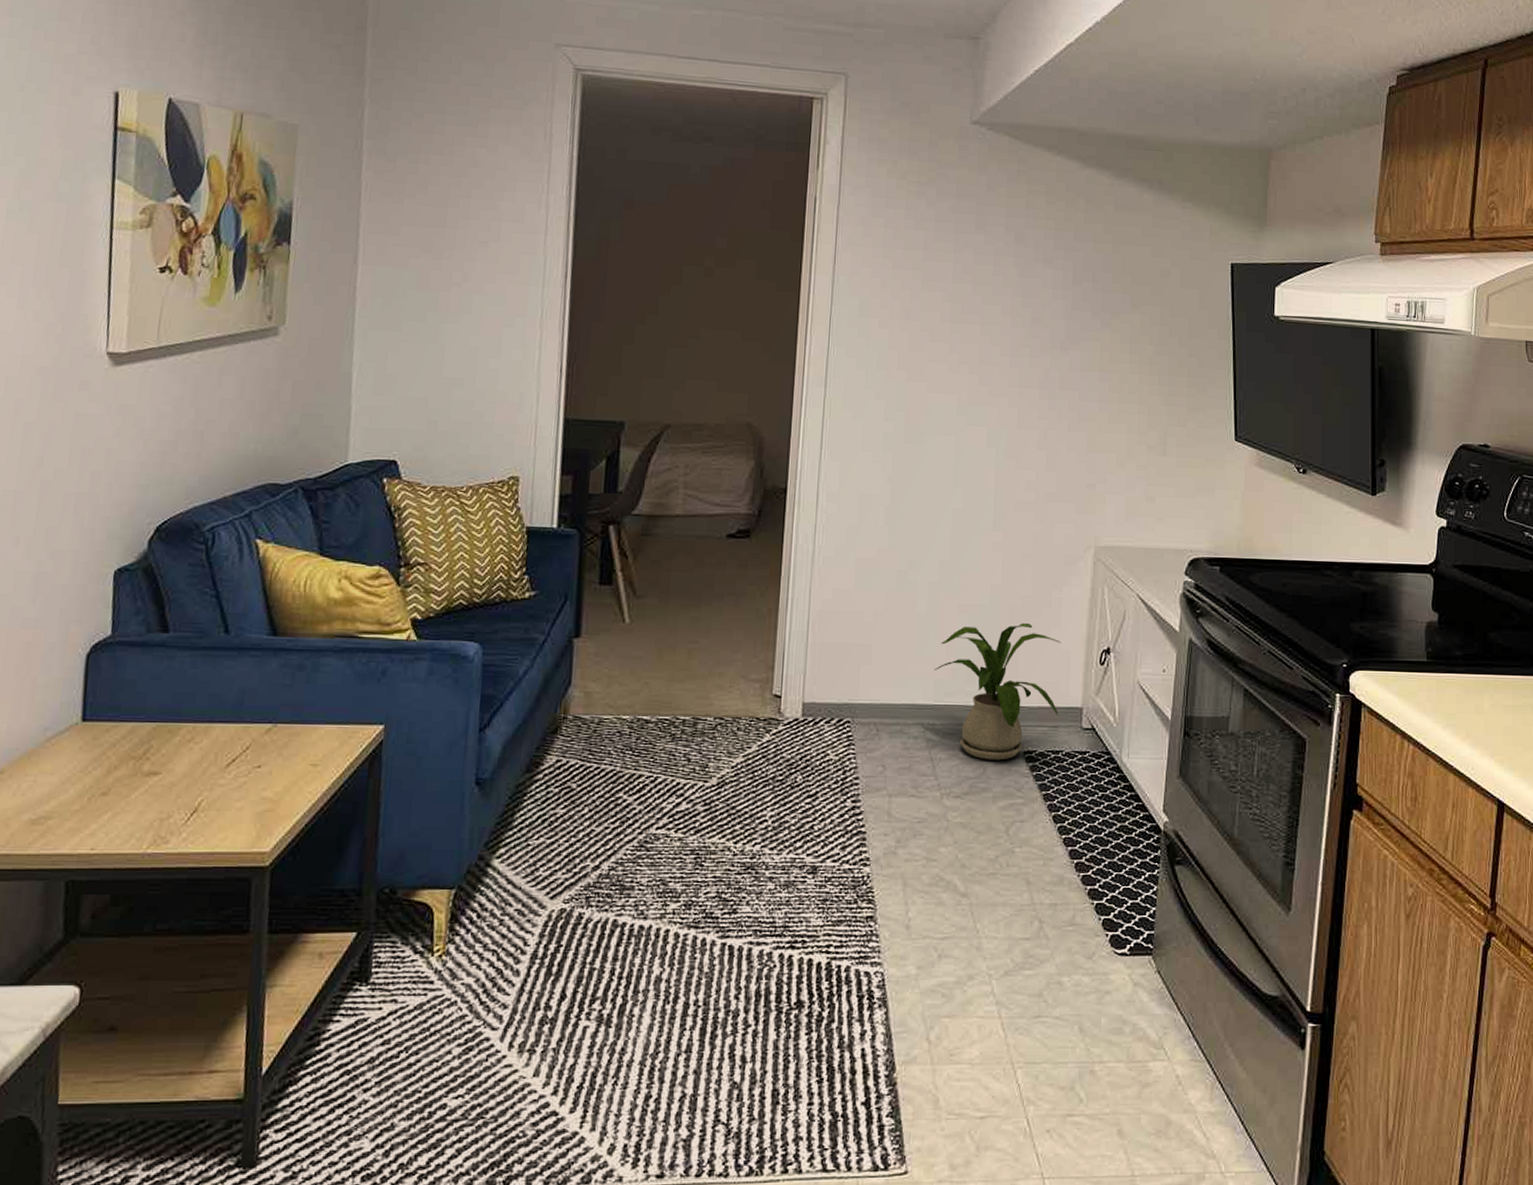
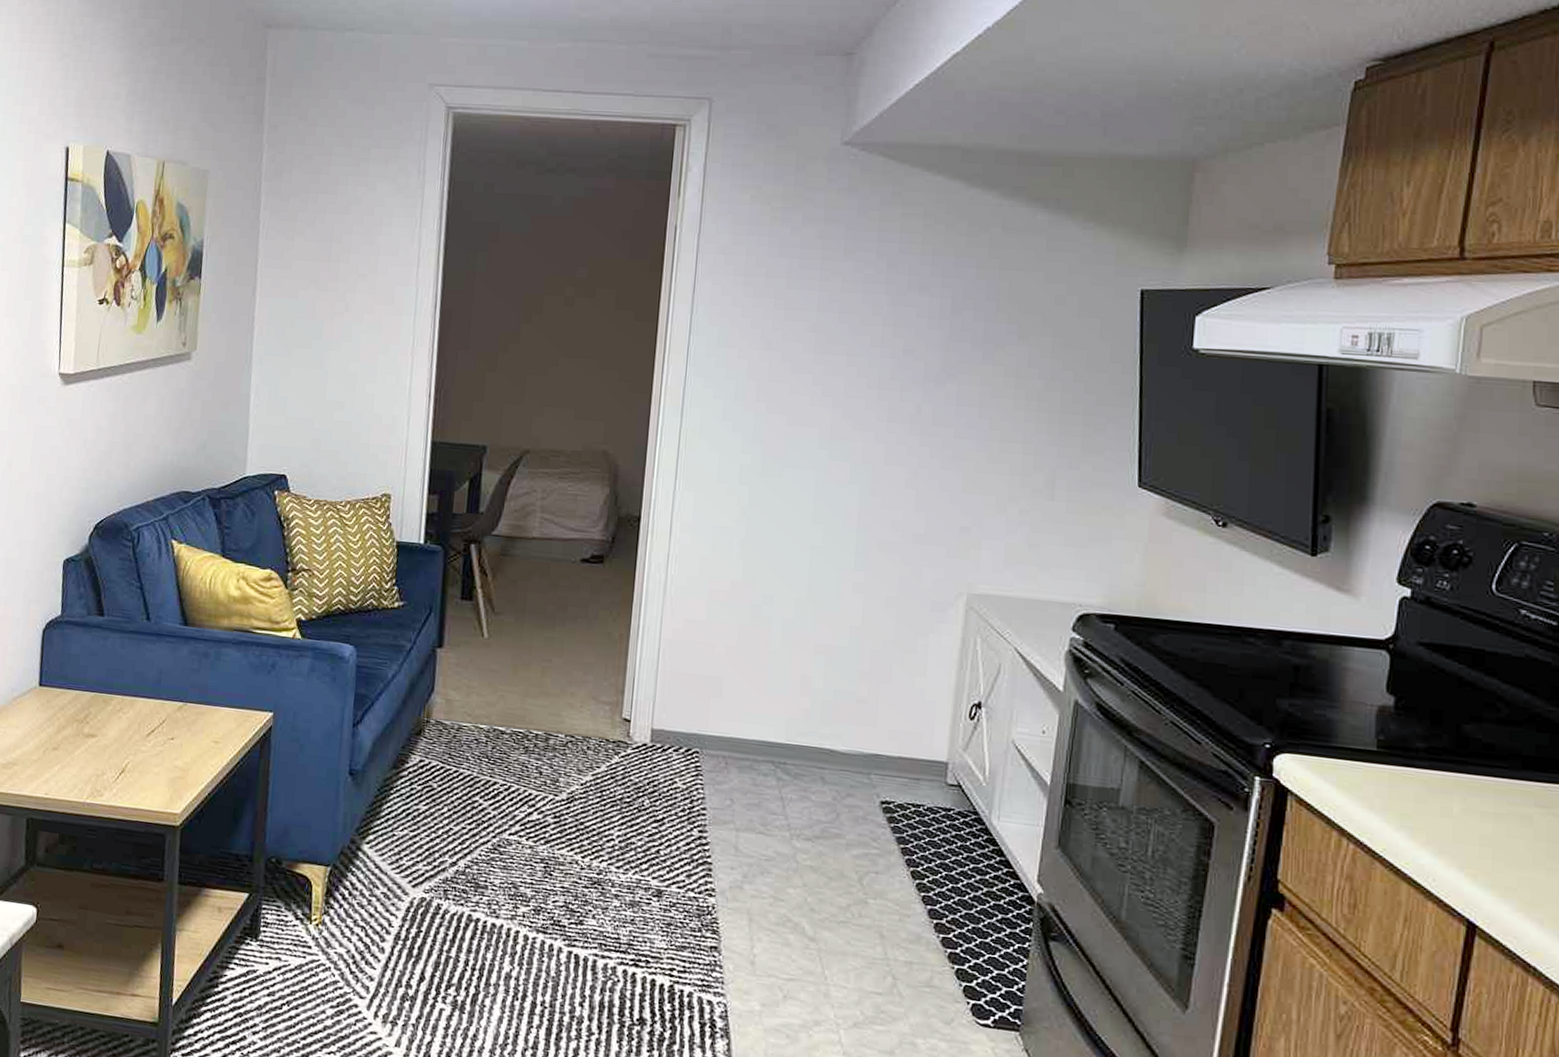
house plant: present [935,623,1062,760] -> none [787,667,927,808]

